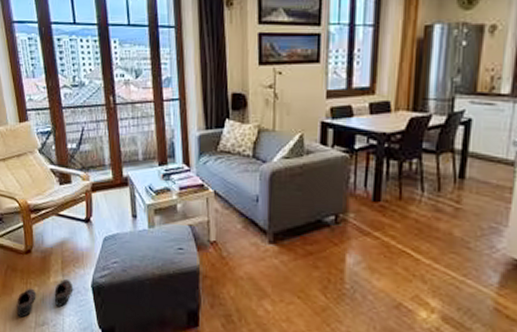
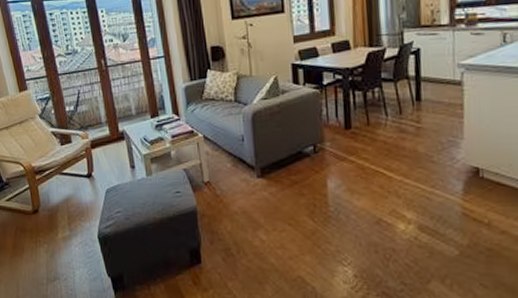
shoe: present [16,279,74,318] -> none [28,234,81,276]

